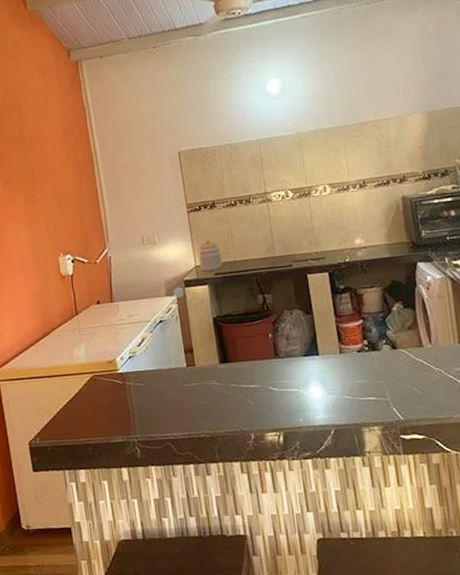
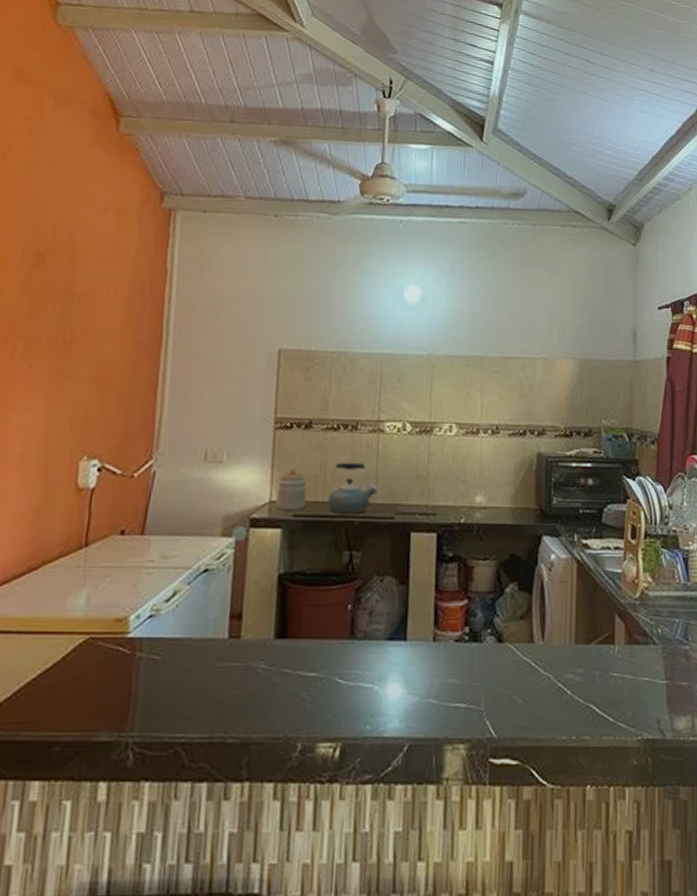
kettle: none [237,227,276,269] -> present [327,462,379,515]

